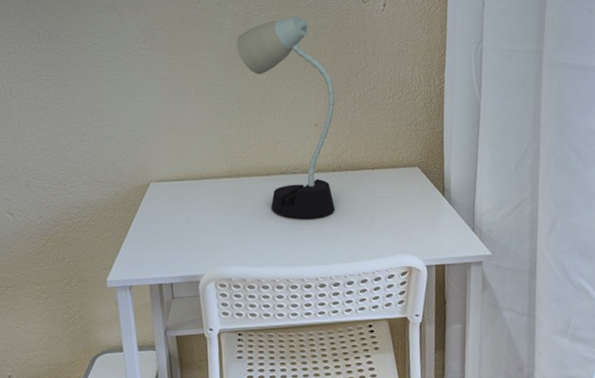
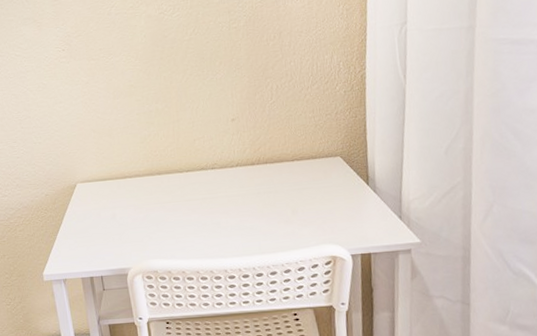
desk lamp: present [236,16,335,219] -> none [151,12,256,212]

